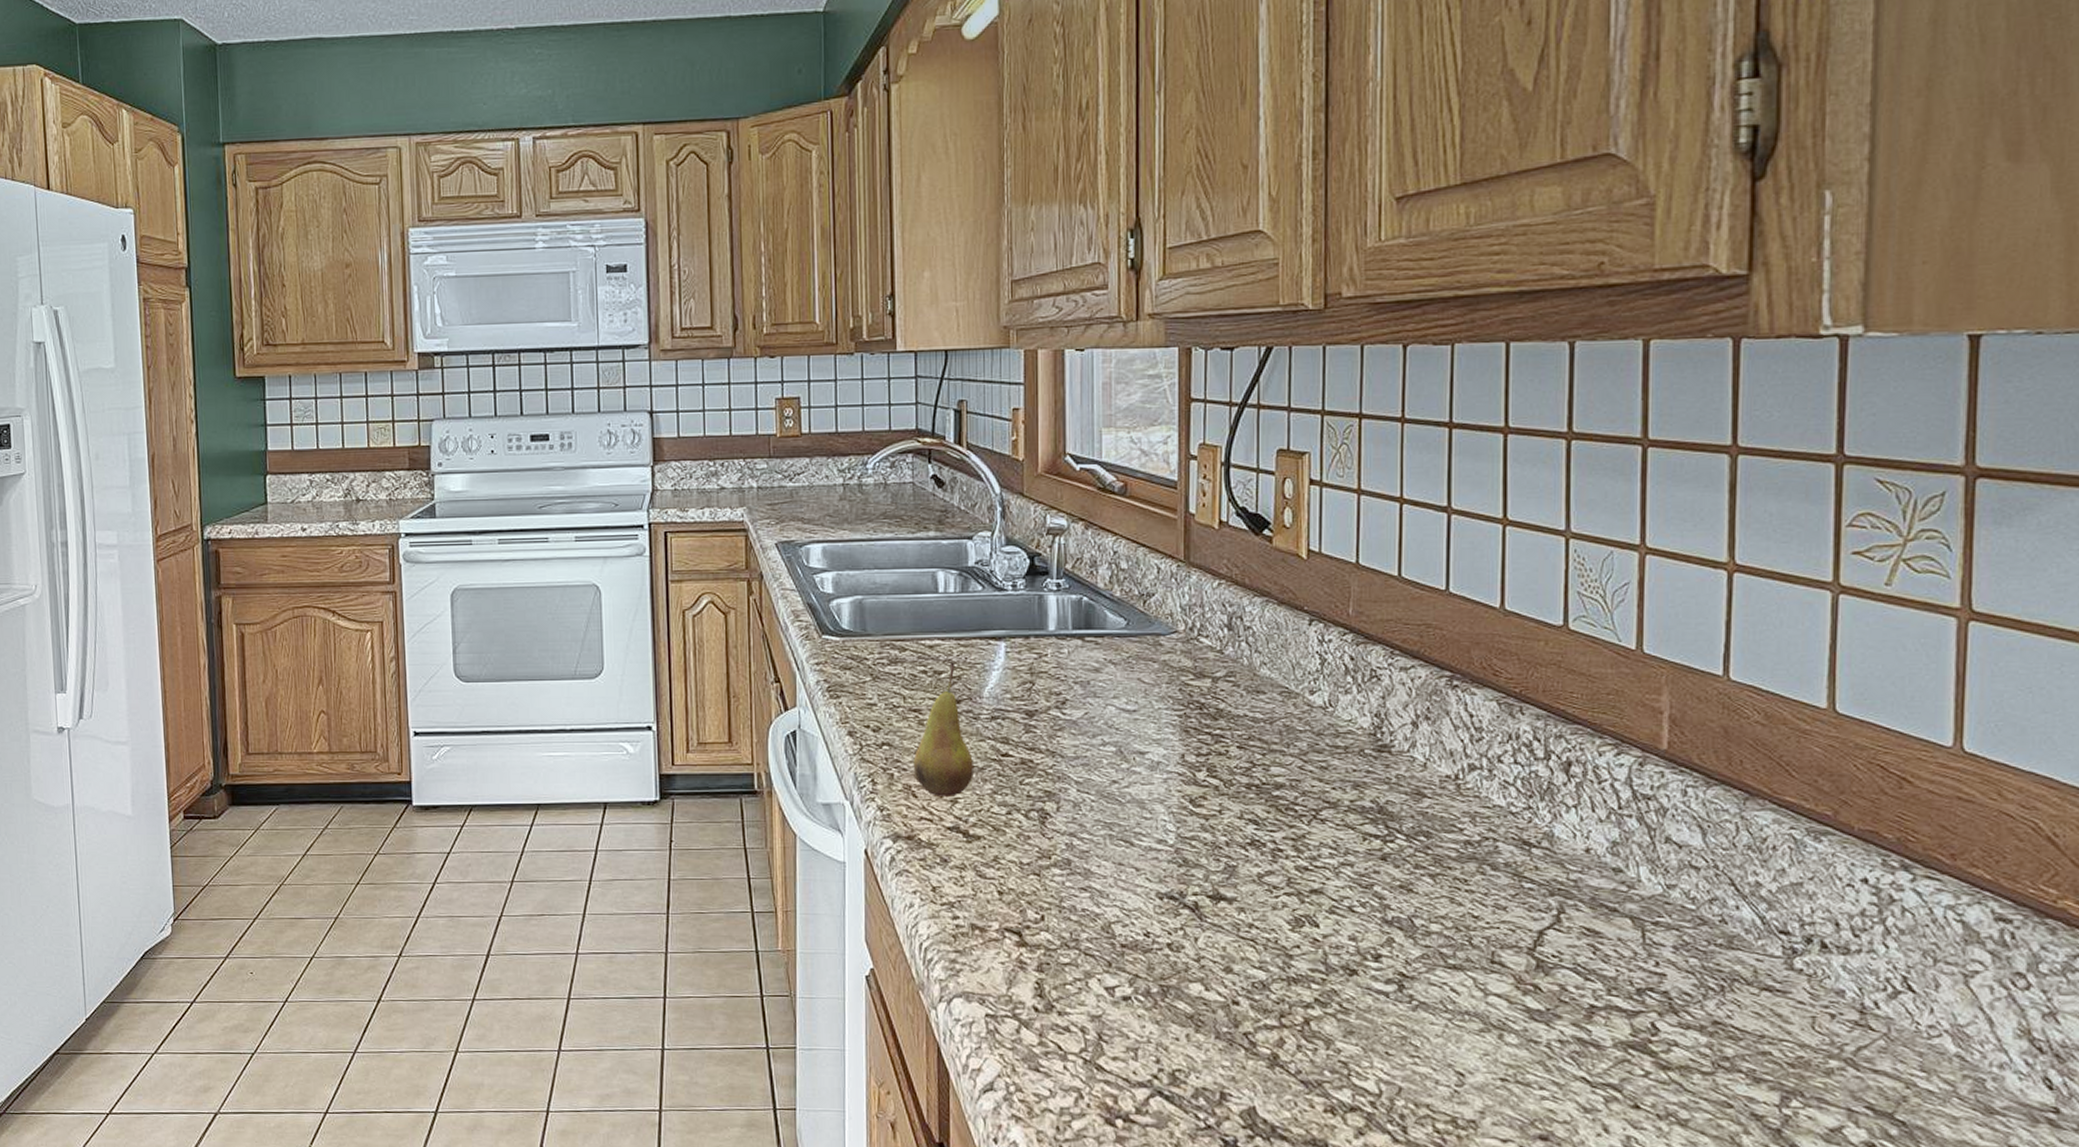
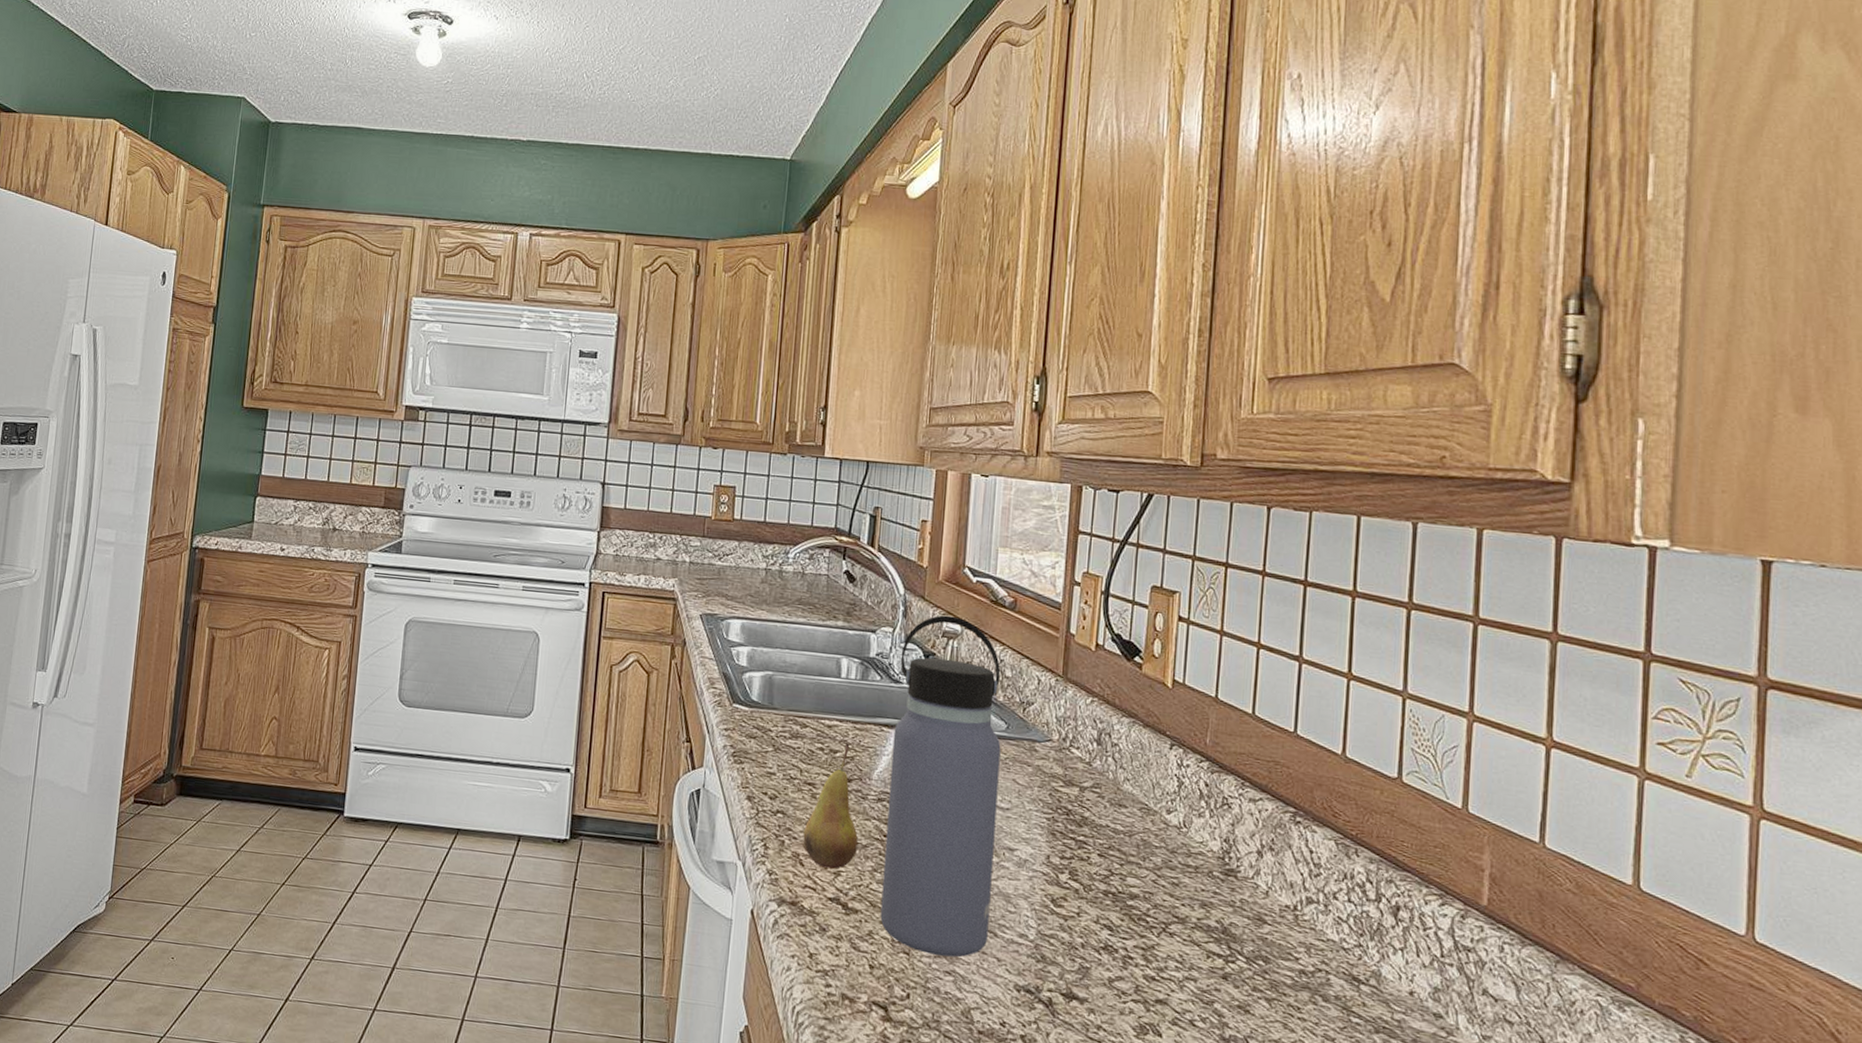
water bottle: none [1002,510,1123,872] -> present [880,615,1001,958]

